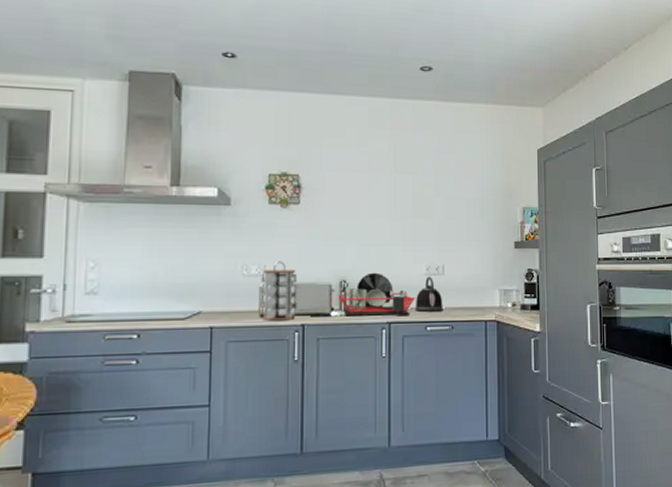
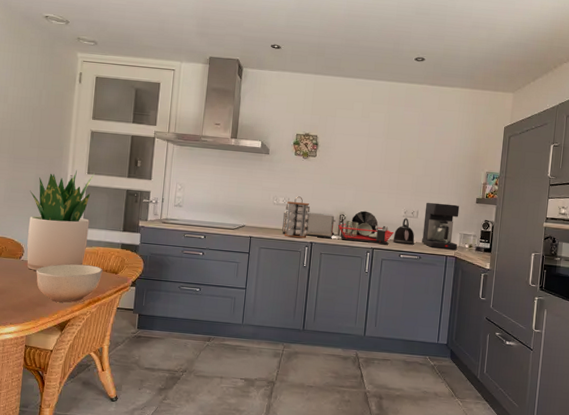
coffee maker: none [452,252,497,312] -> present [422,202,460,250]

